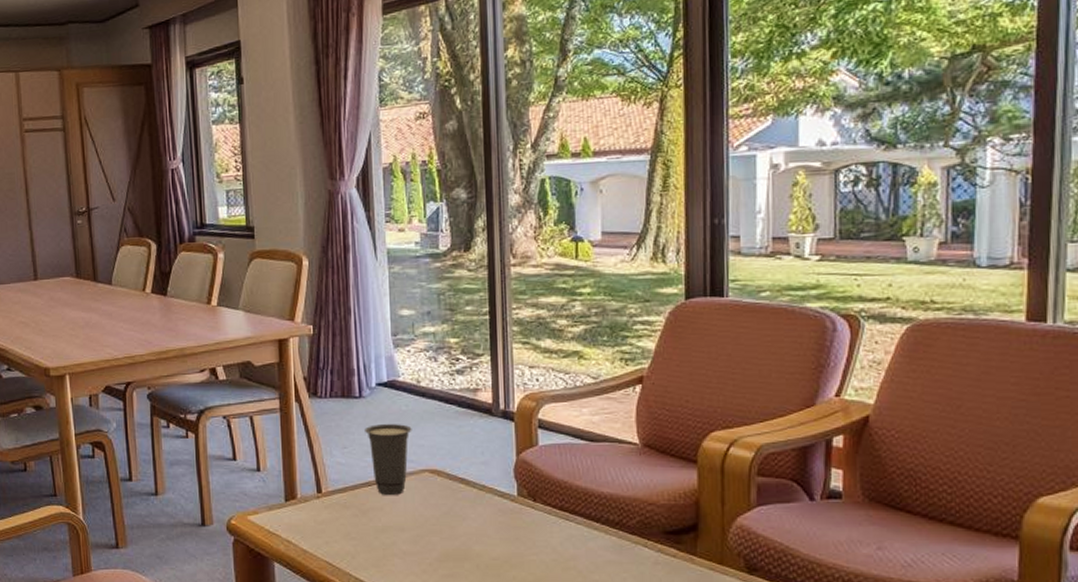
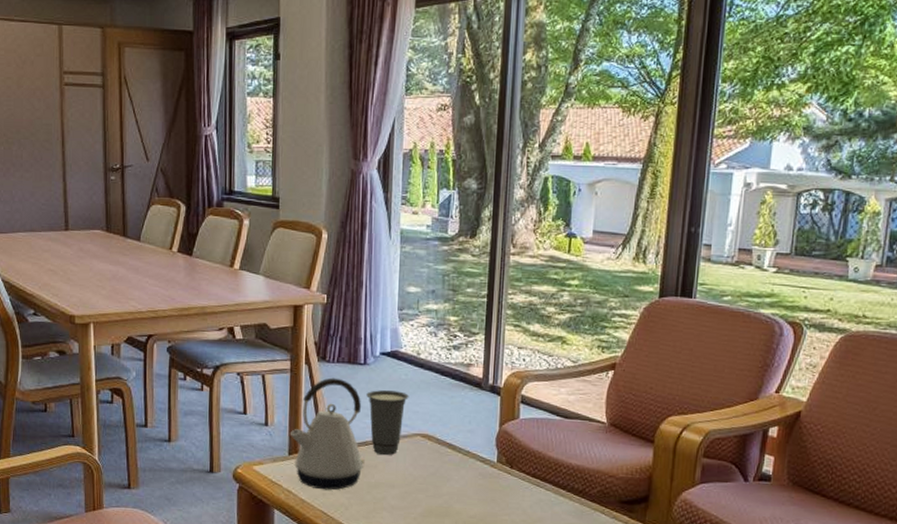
kettle: none [284,414,369,538] -> present [289,377,365,490]

